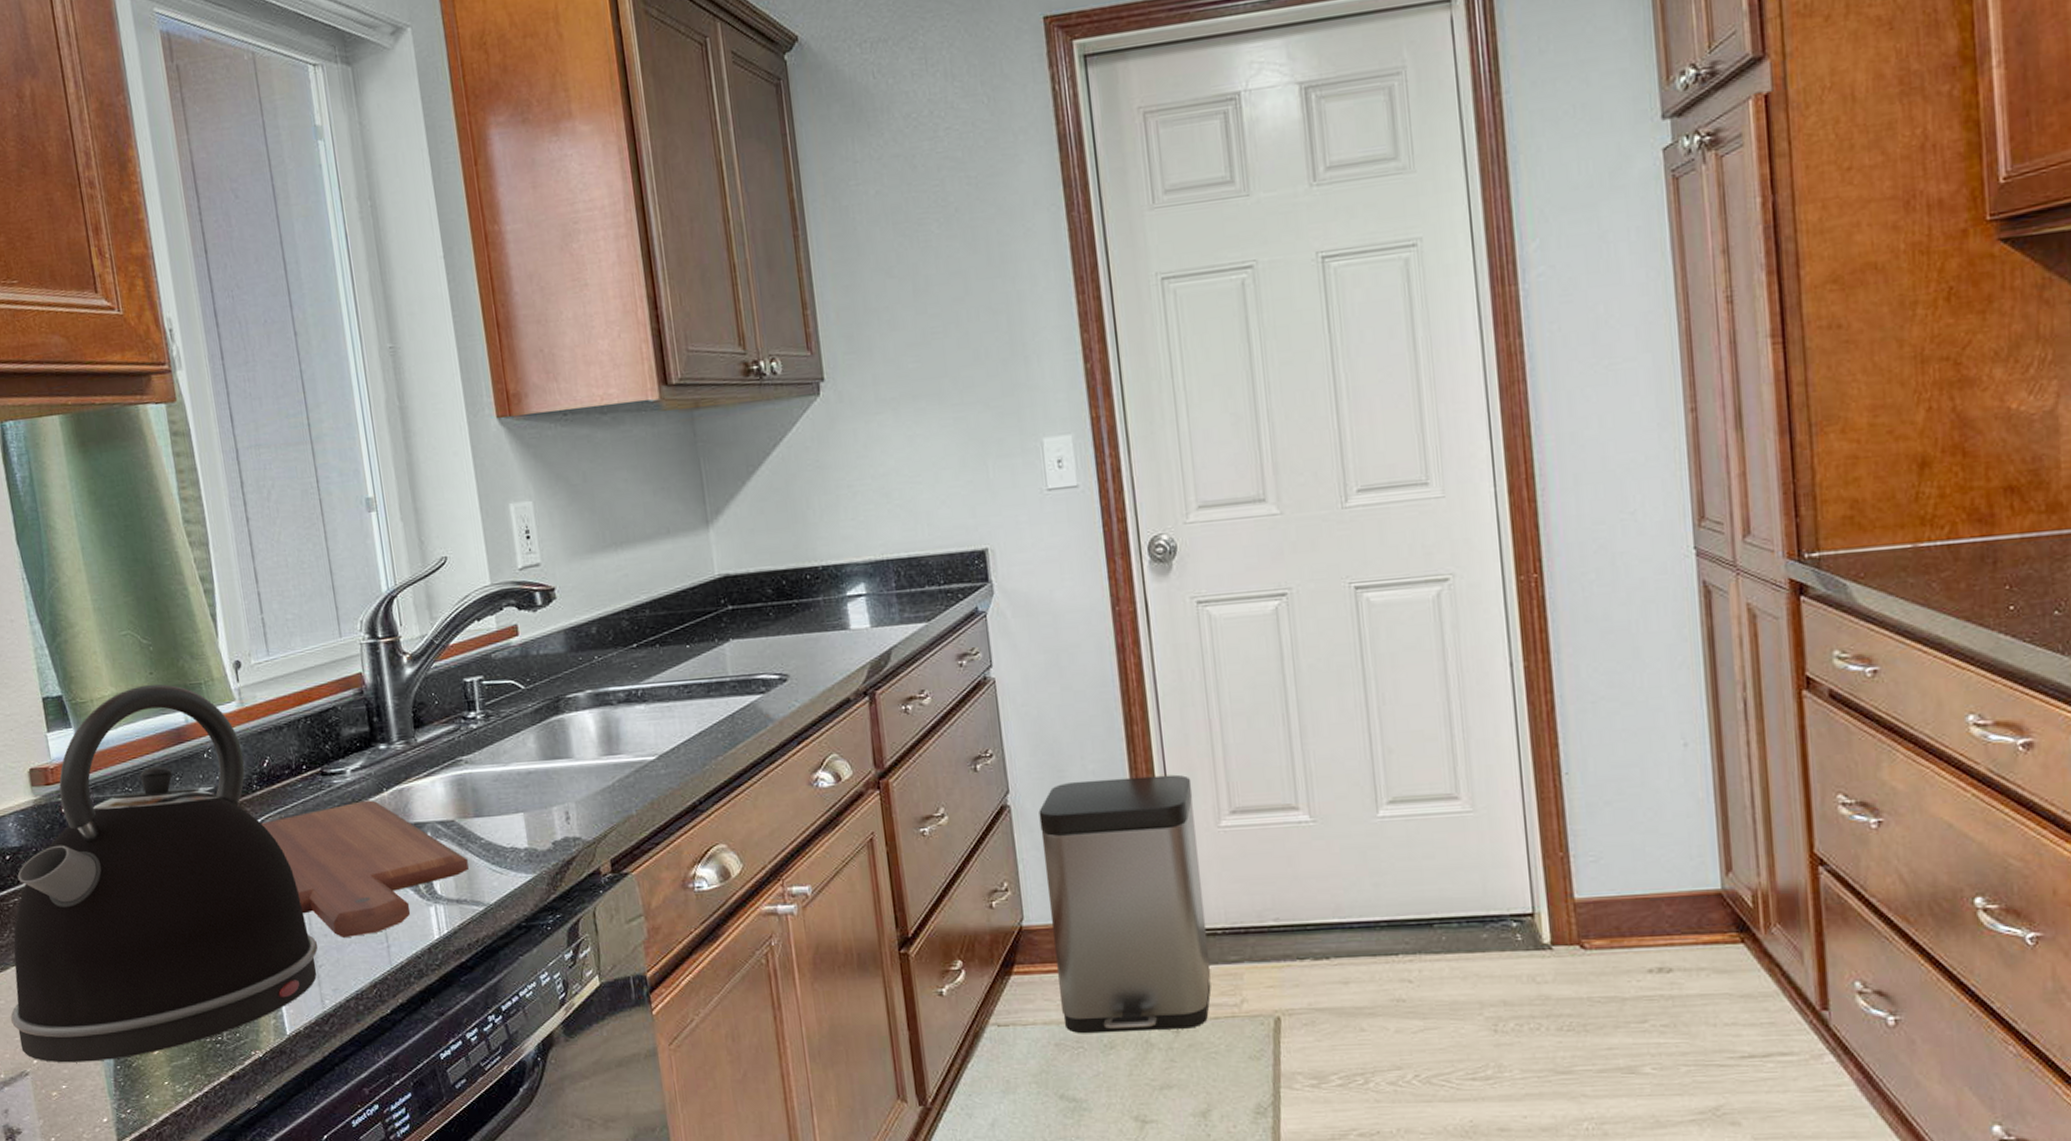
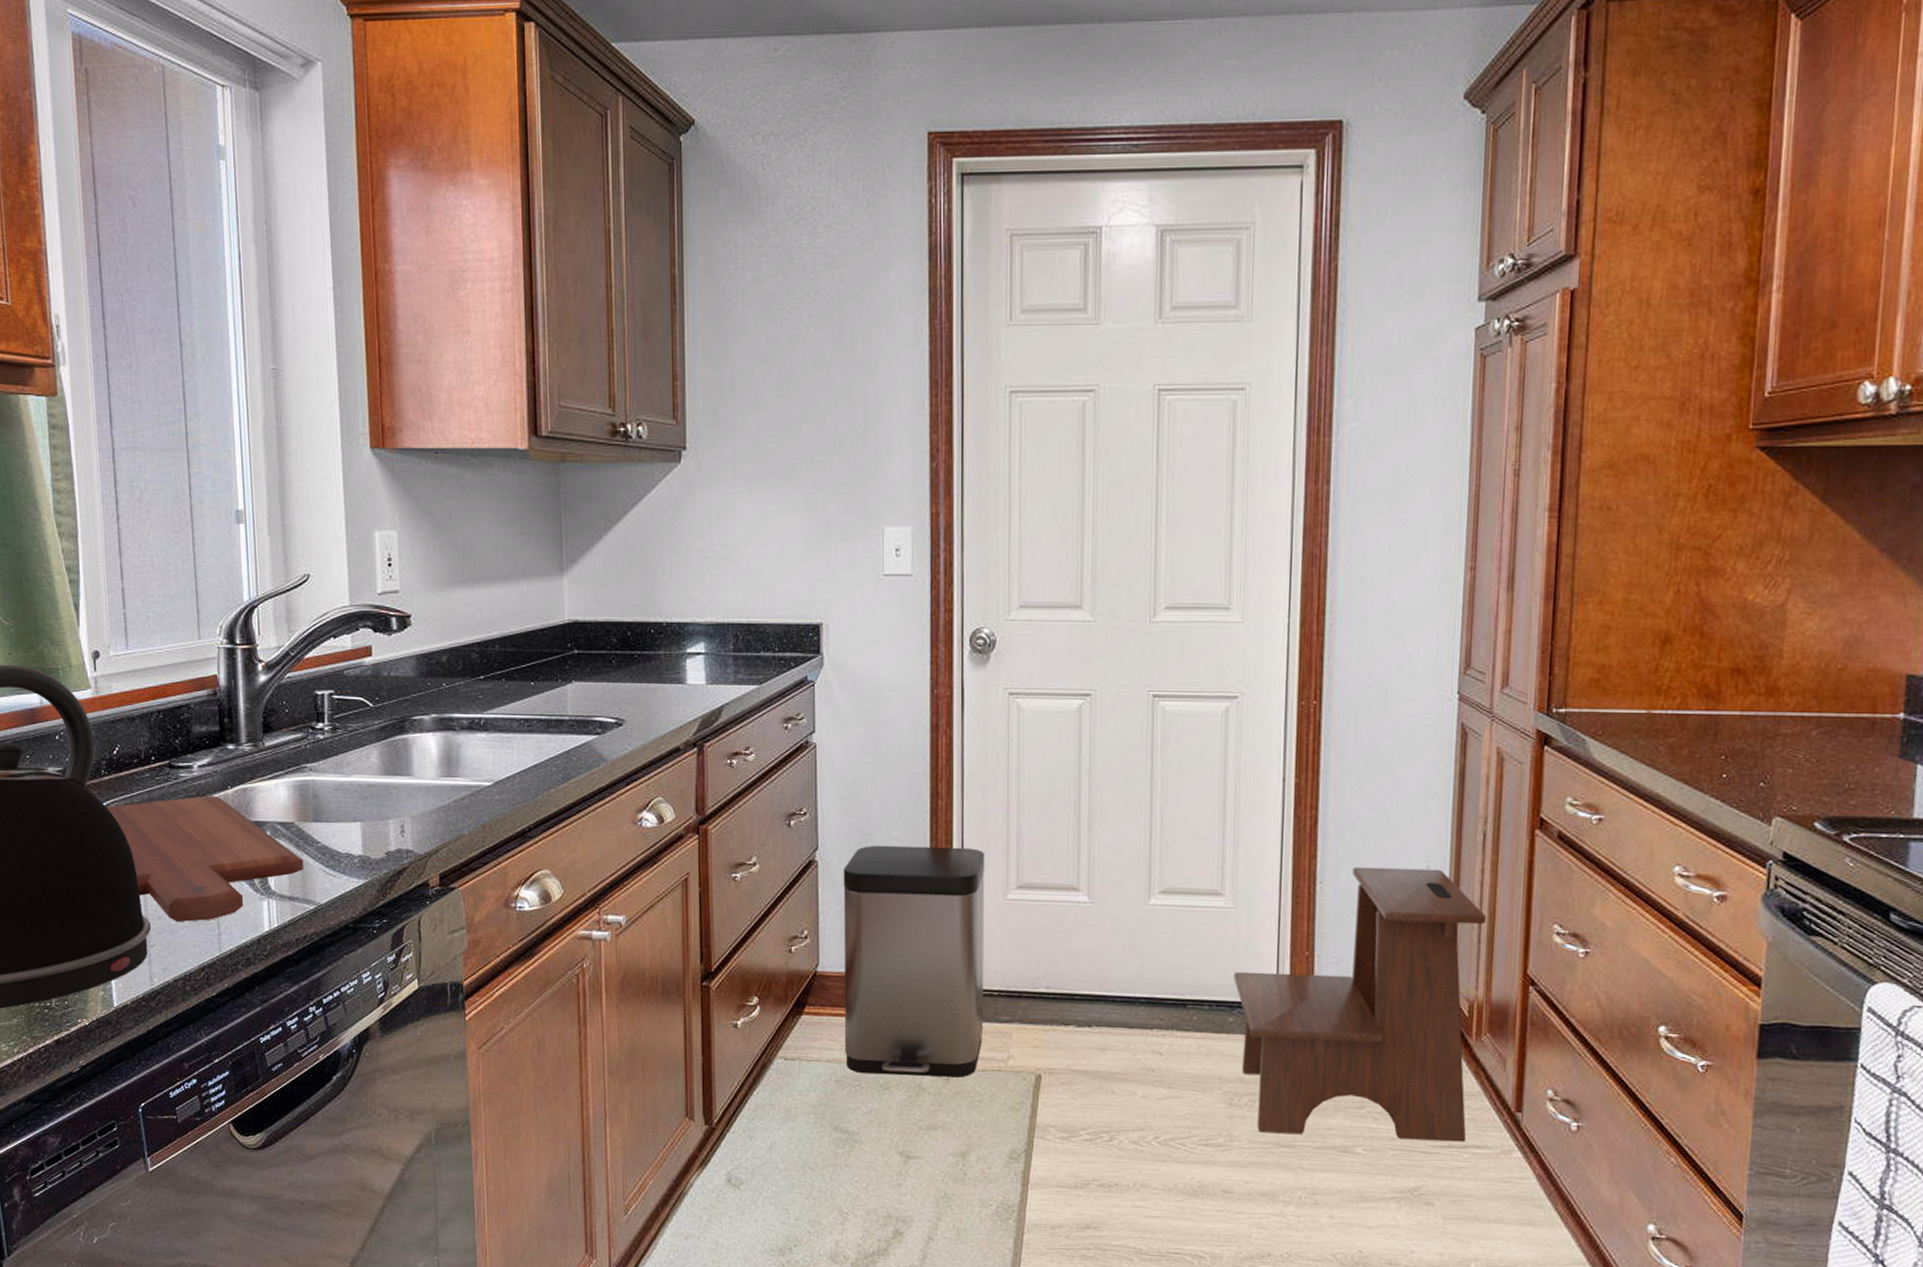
step stool: none [1481,745,1769,1058] -> present [1233,866,1487,1143]

